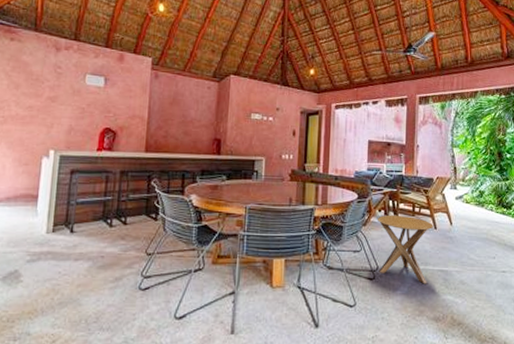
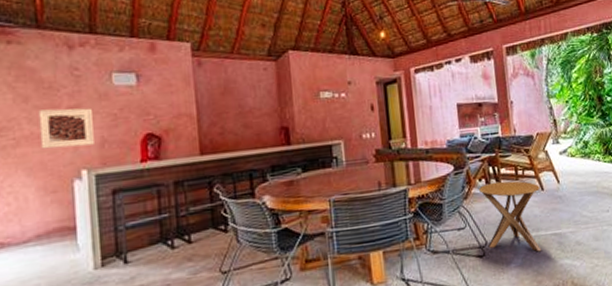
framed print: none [22,96,66,131] -> present [38,108,94,149]

